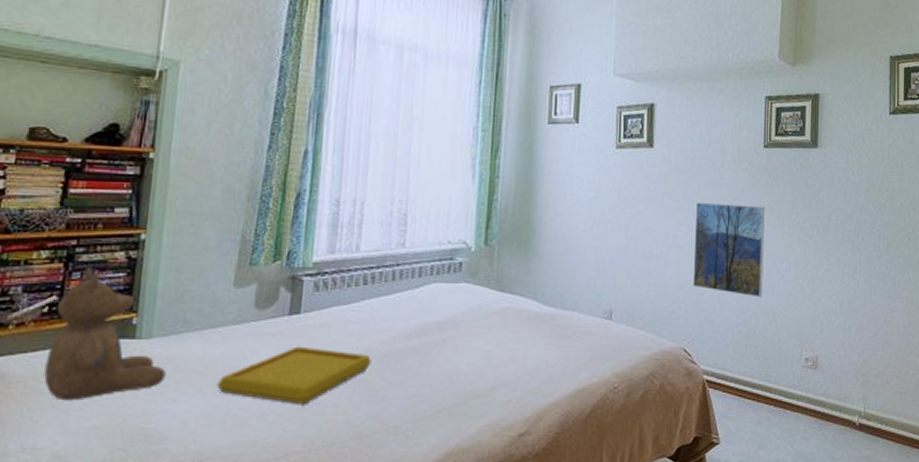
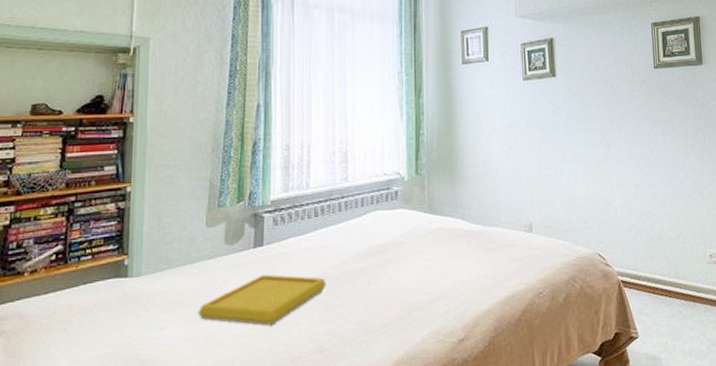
teddy bear: present [44,266,166,401] -> none [55,218,155,335]
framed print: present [692,202,765,298] -> none [598,120,665,203]

